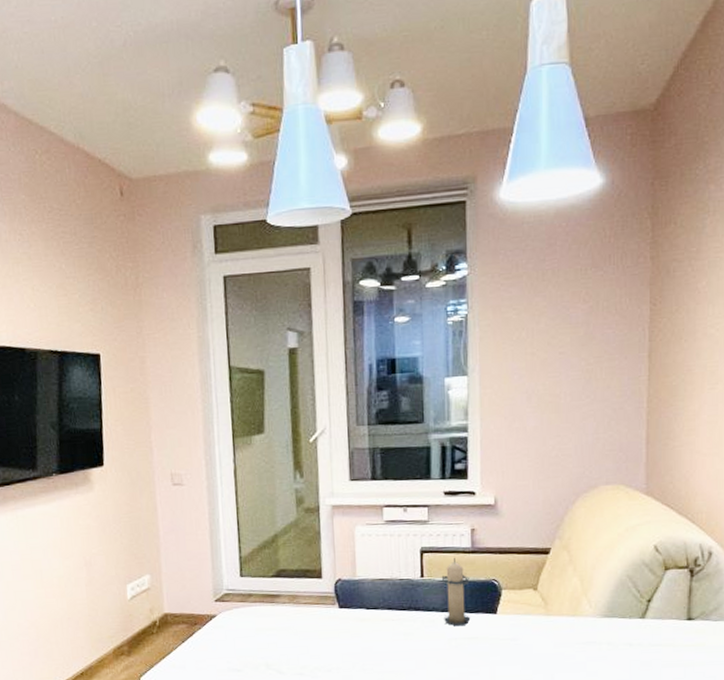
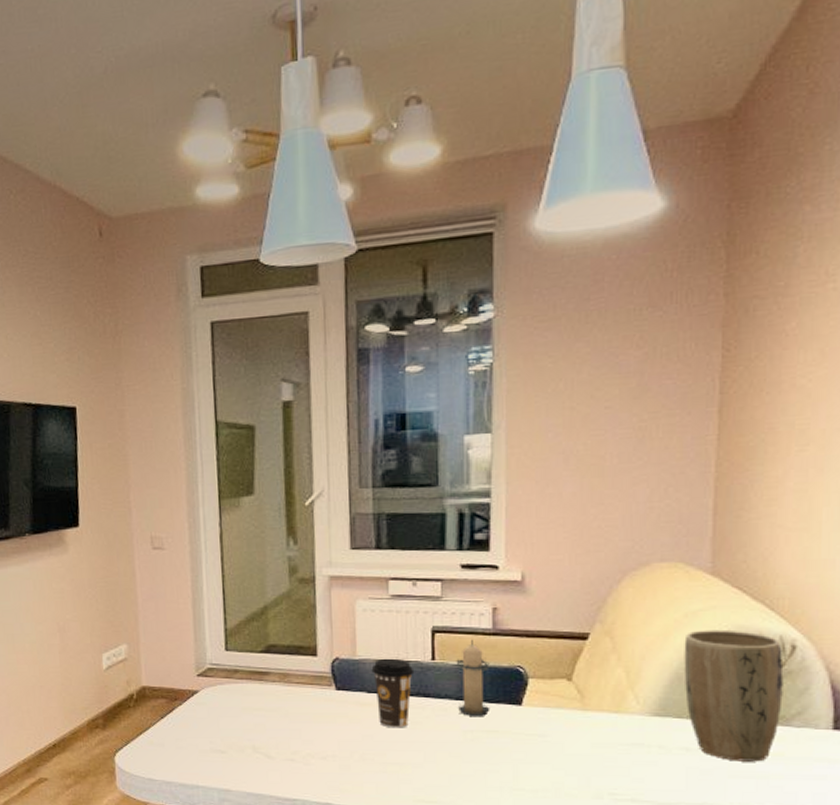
coffee cup: none [369,577,407,640] -> present [371,658,415,728]
plant pot: none [626,541,703,653] -> present [684,629,784,762]

